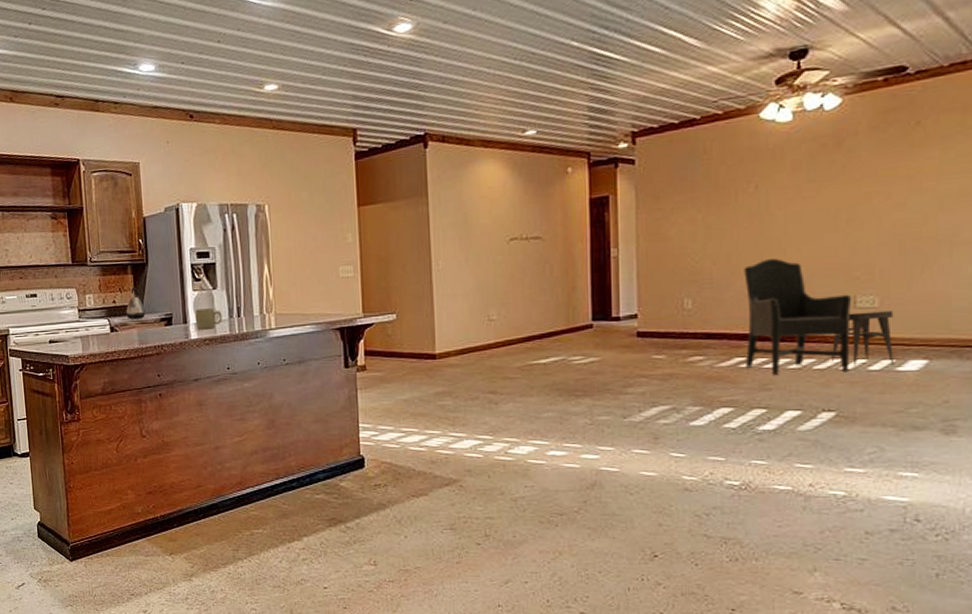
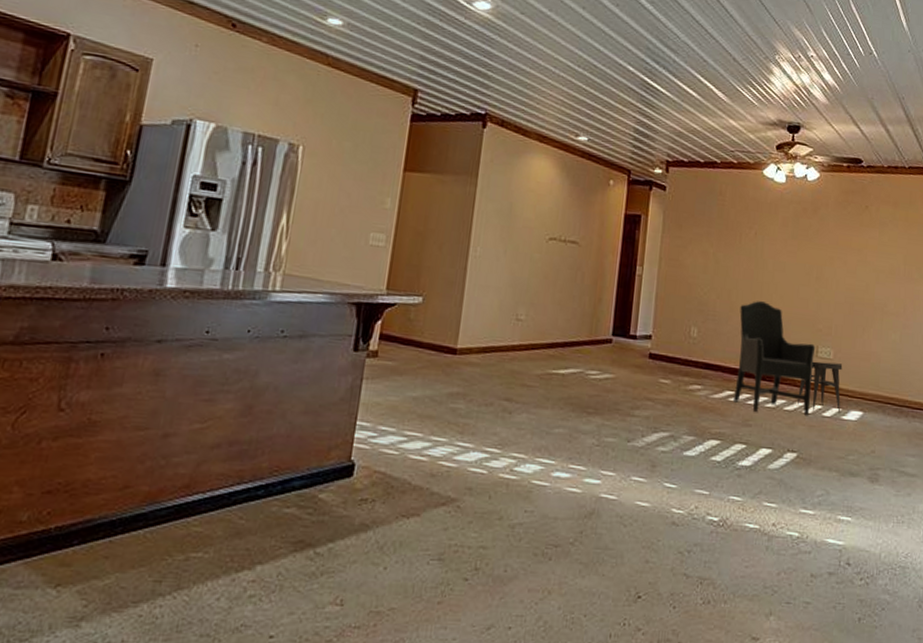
kettle: present [126,287,146,319] -> none [81,207,112,250]
mug: present [195,308,222,331] -> none [176,251,216,280]

